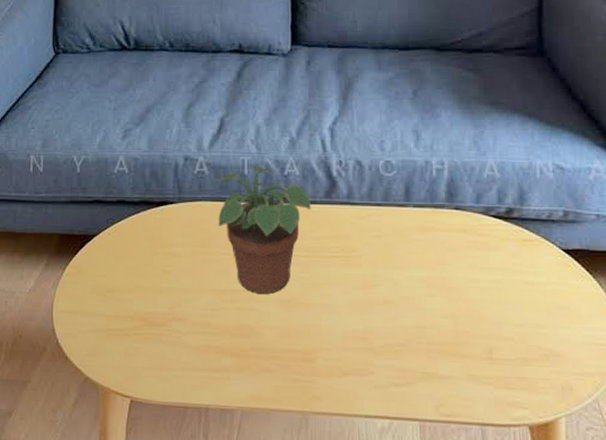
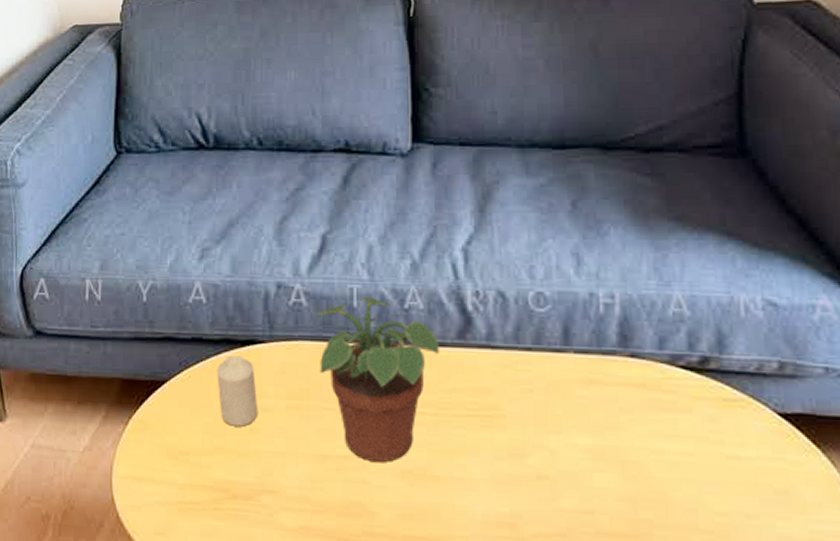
candle: none [137,213,169,269] -> present [217,355,257,427]

